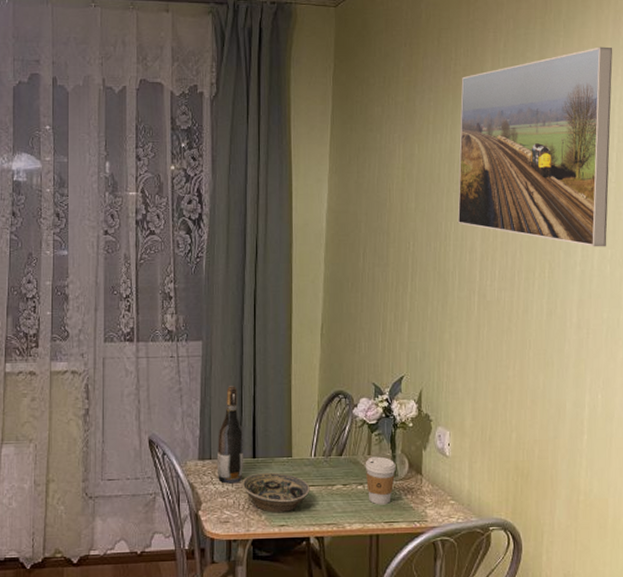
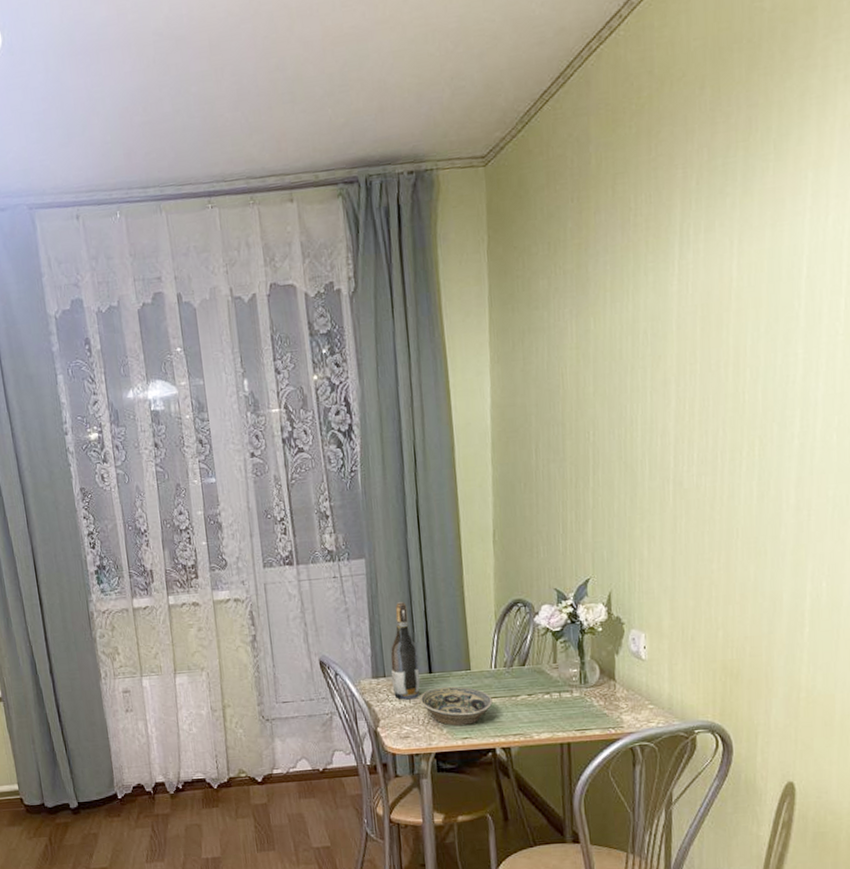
coffee cup: present [365,456,396,505] -> none [551,664,586,713]
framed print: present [457,46,613,247] -> none [643,165,841,415]

